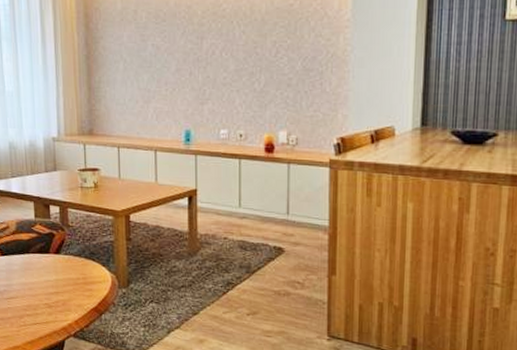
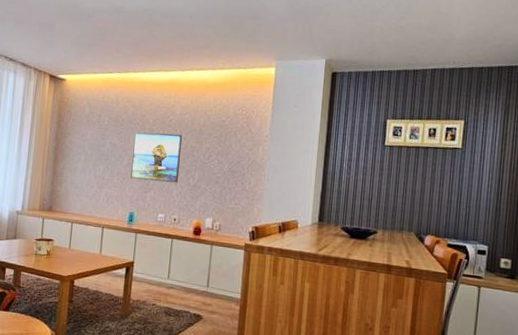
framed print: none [180,27,240,90] -> present [130,132,182,183]

